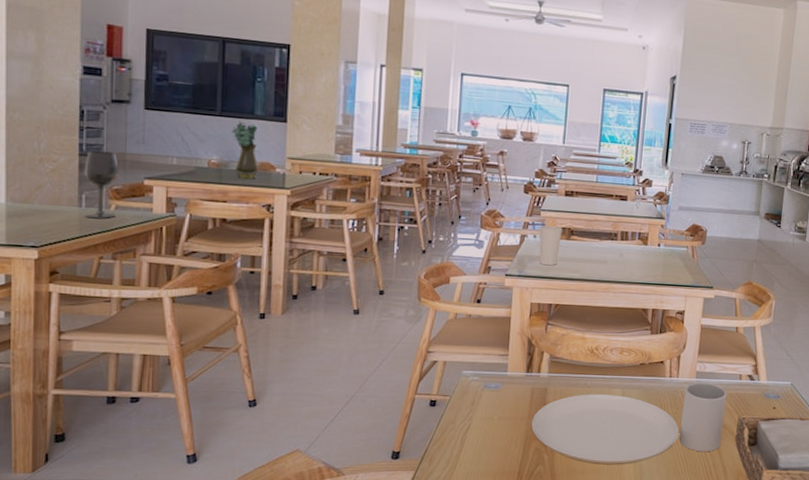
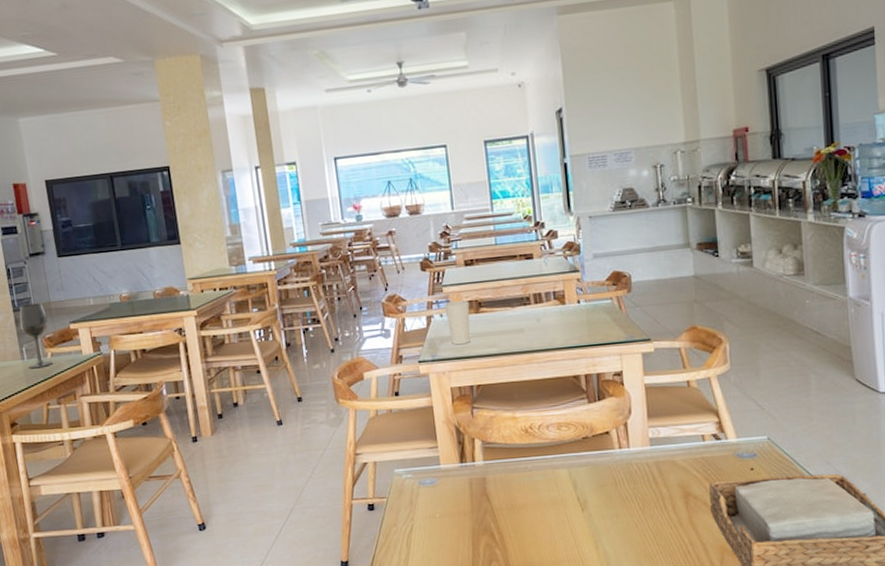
vase: present [232,121,259,180] -> none [134,251,165,308]
plate: present [531,393,680,465] -> none [476,475,643,555]
cup: present [679,382,727,452] -> none [639,449,695,530]

